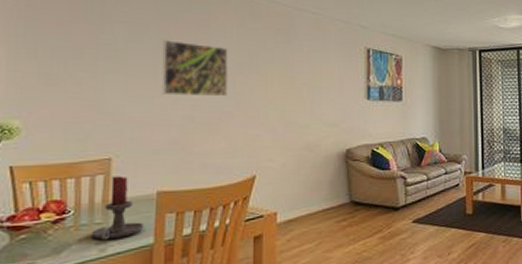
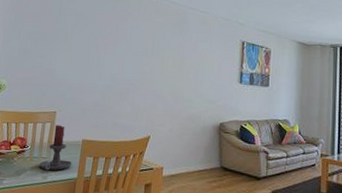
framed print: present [161,40,228,97] -> none [91,29,138,73]

